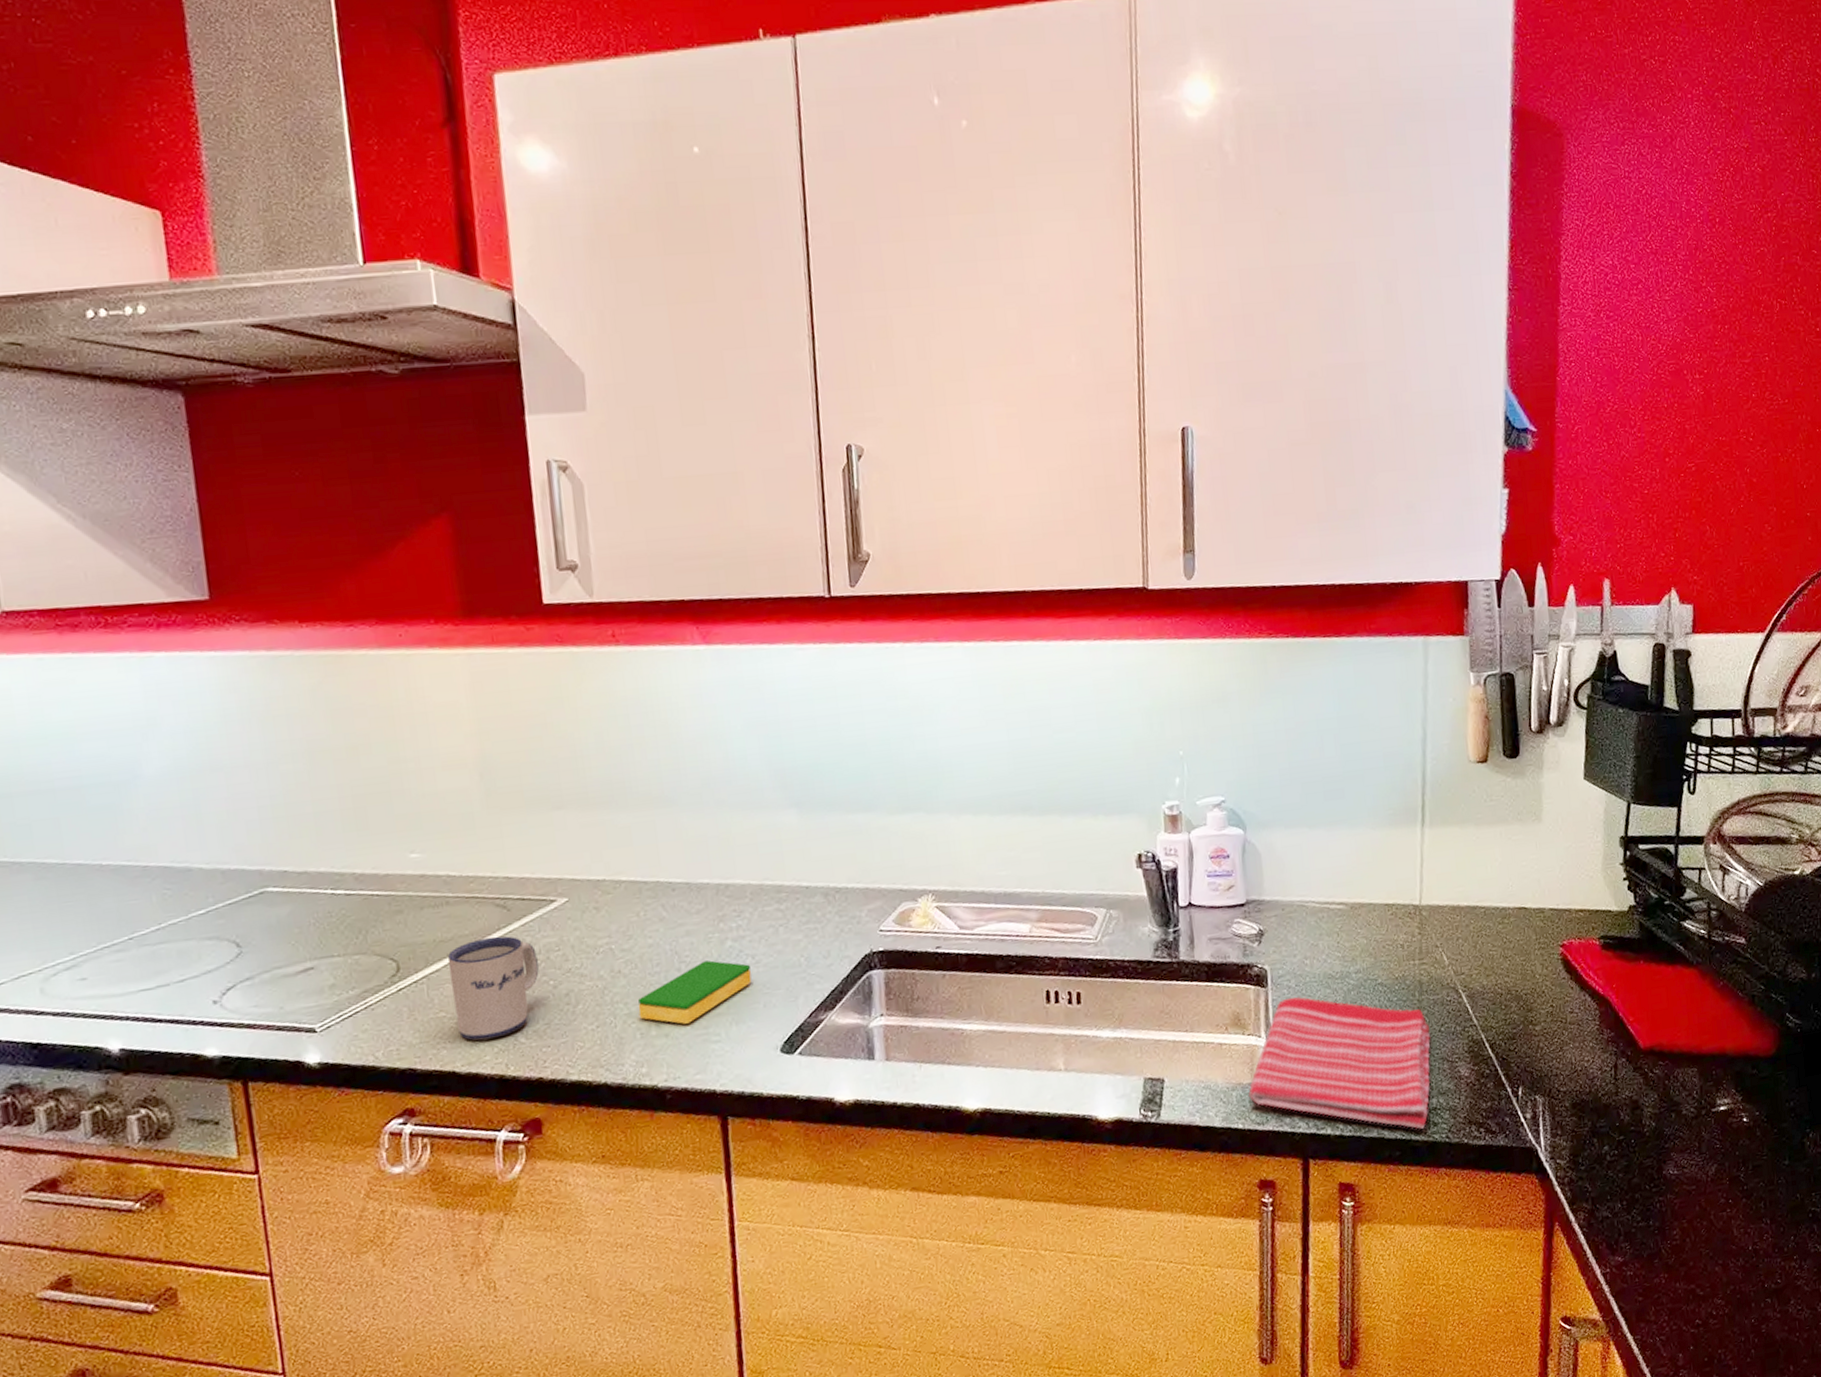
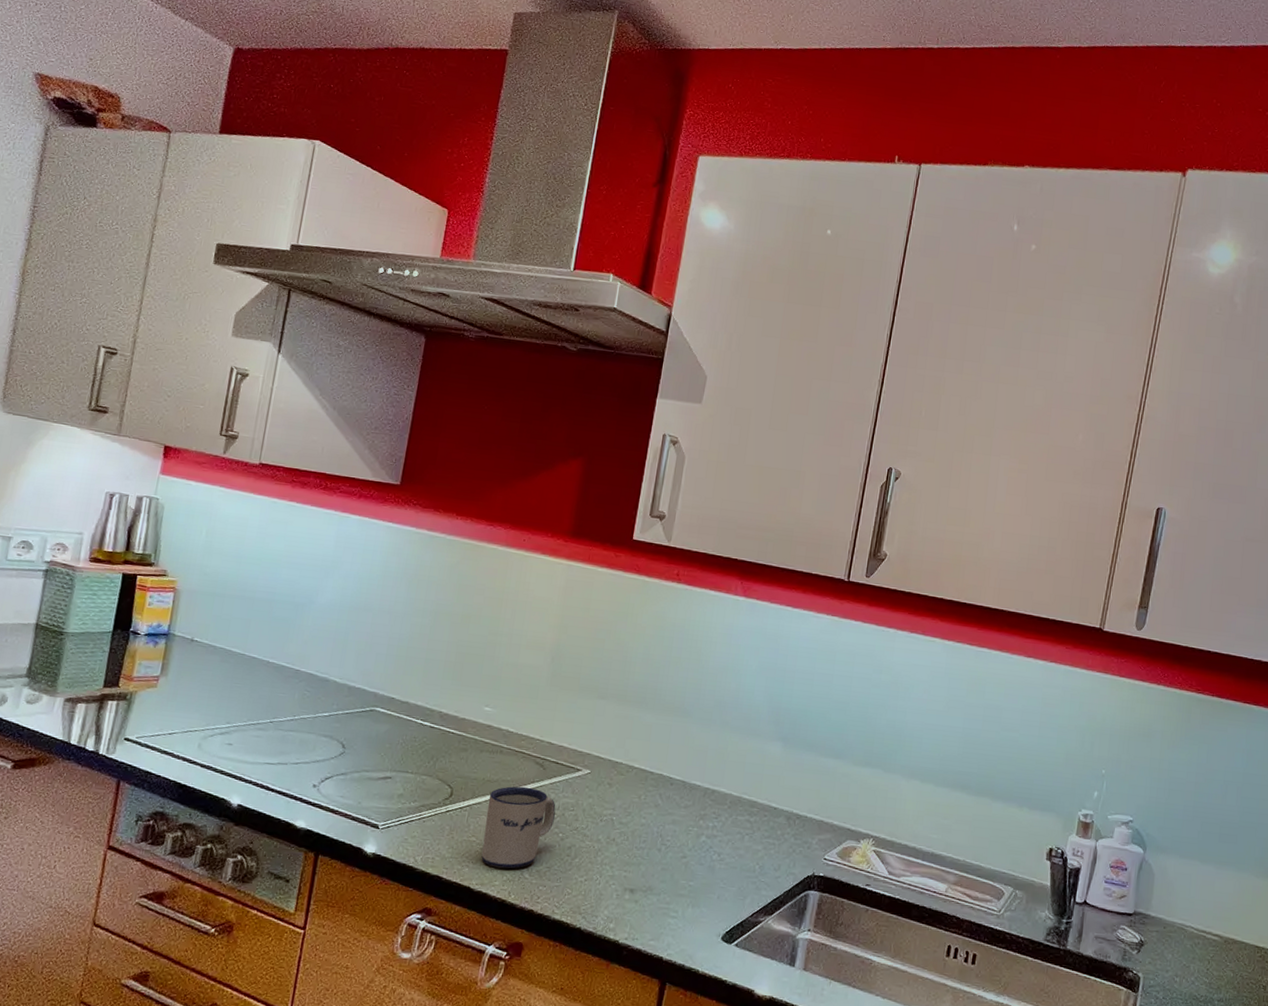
dish sponge: present [638,960,752,1024] -> none [619,848,715,896]

